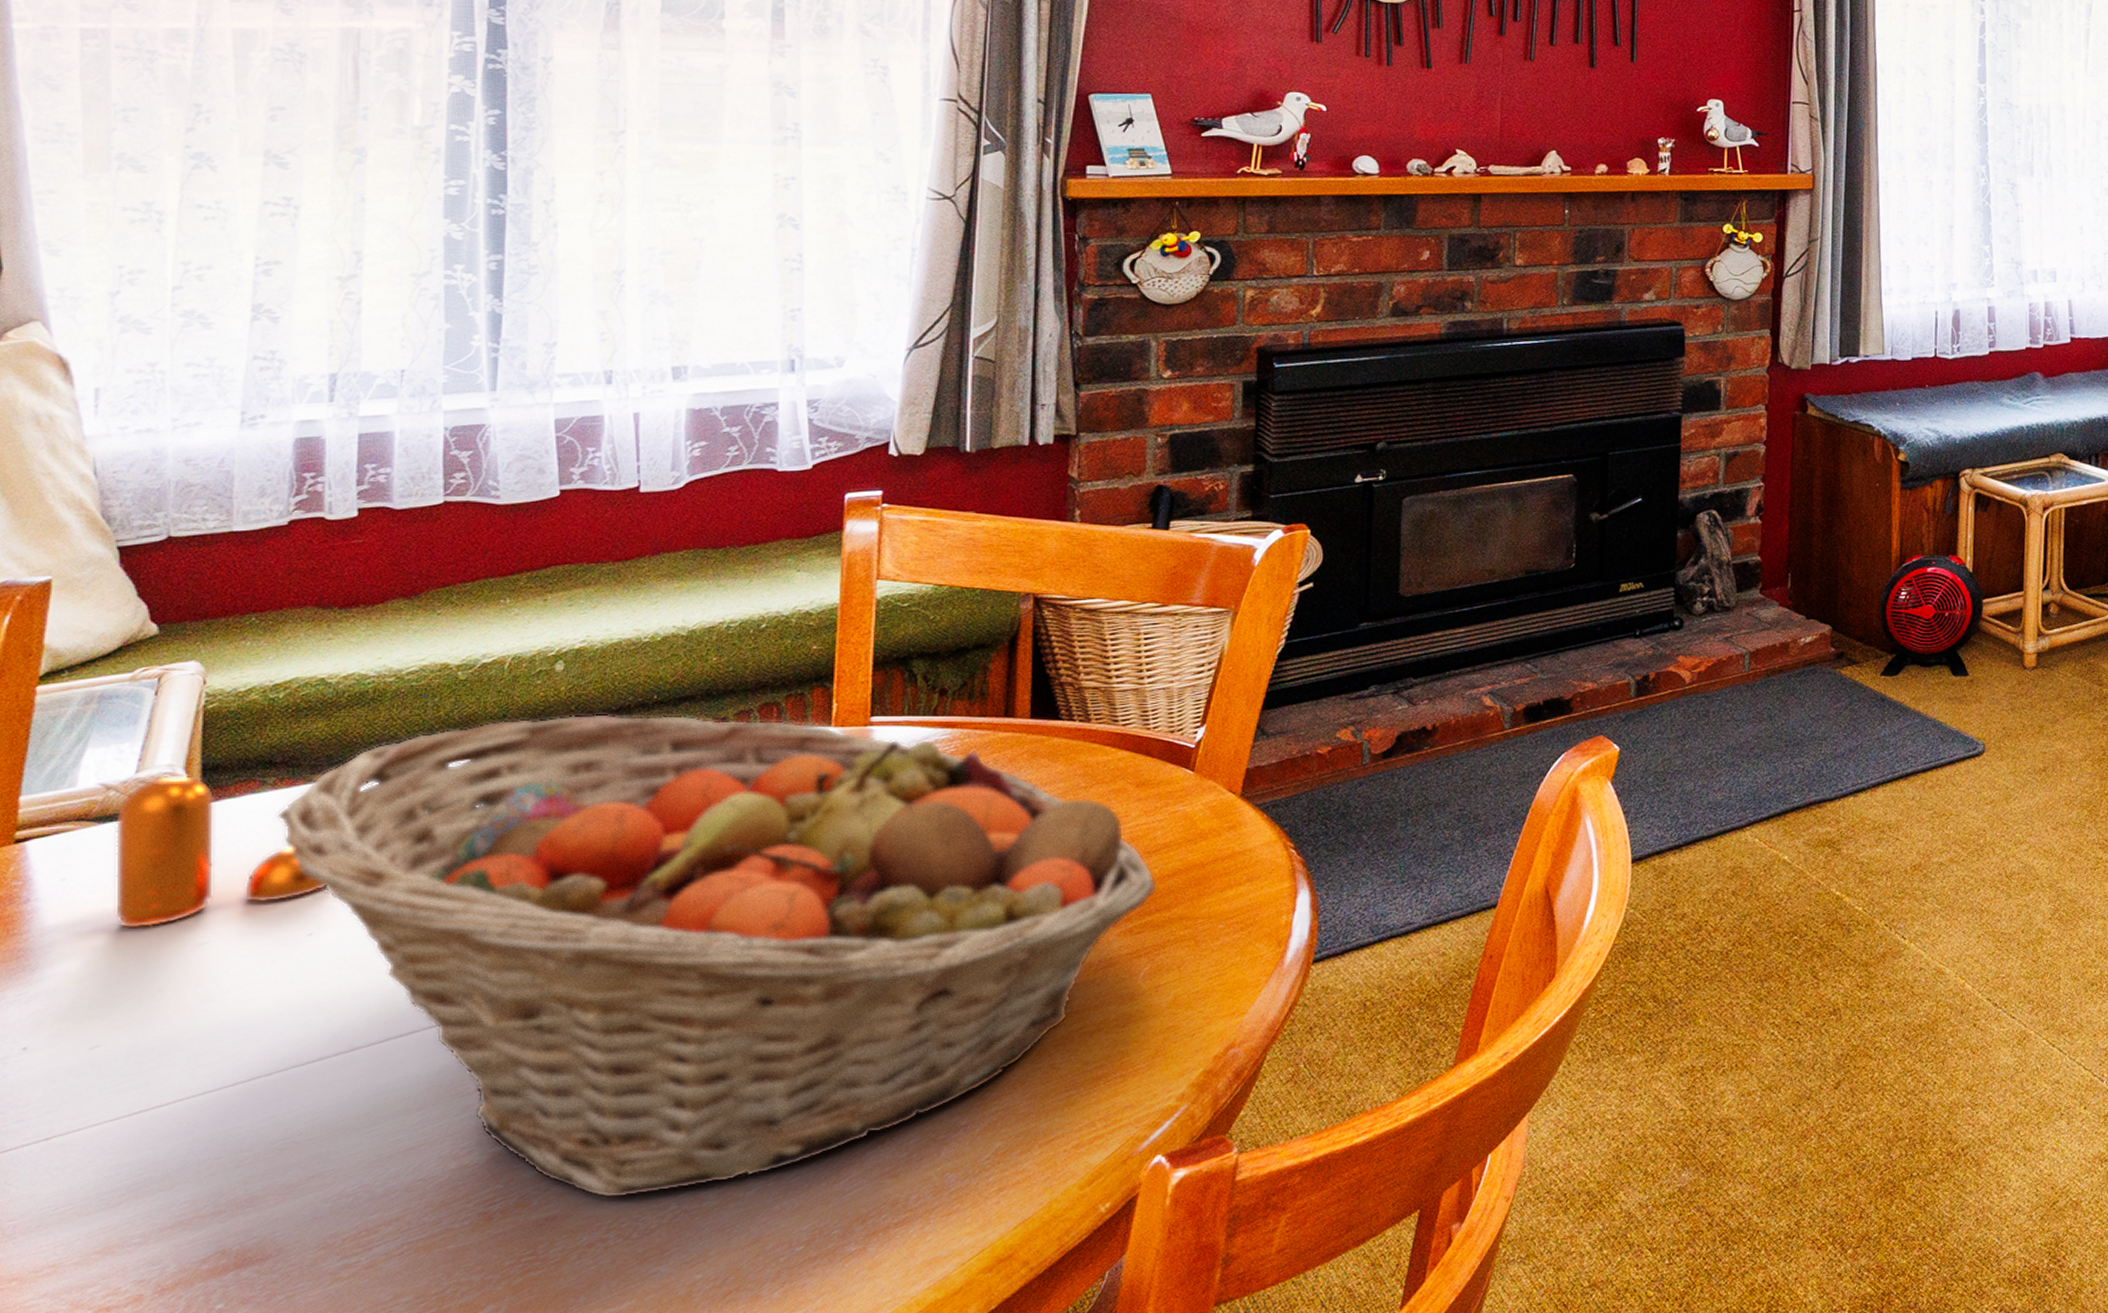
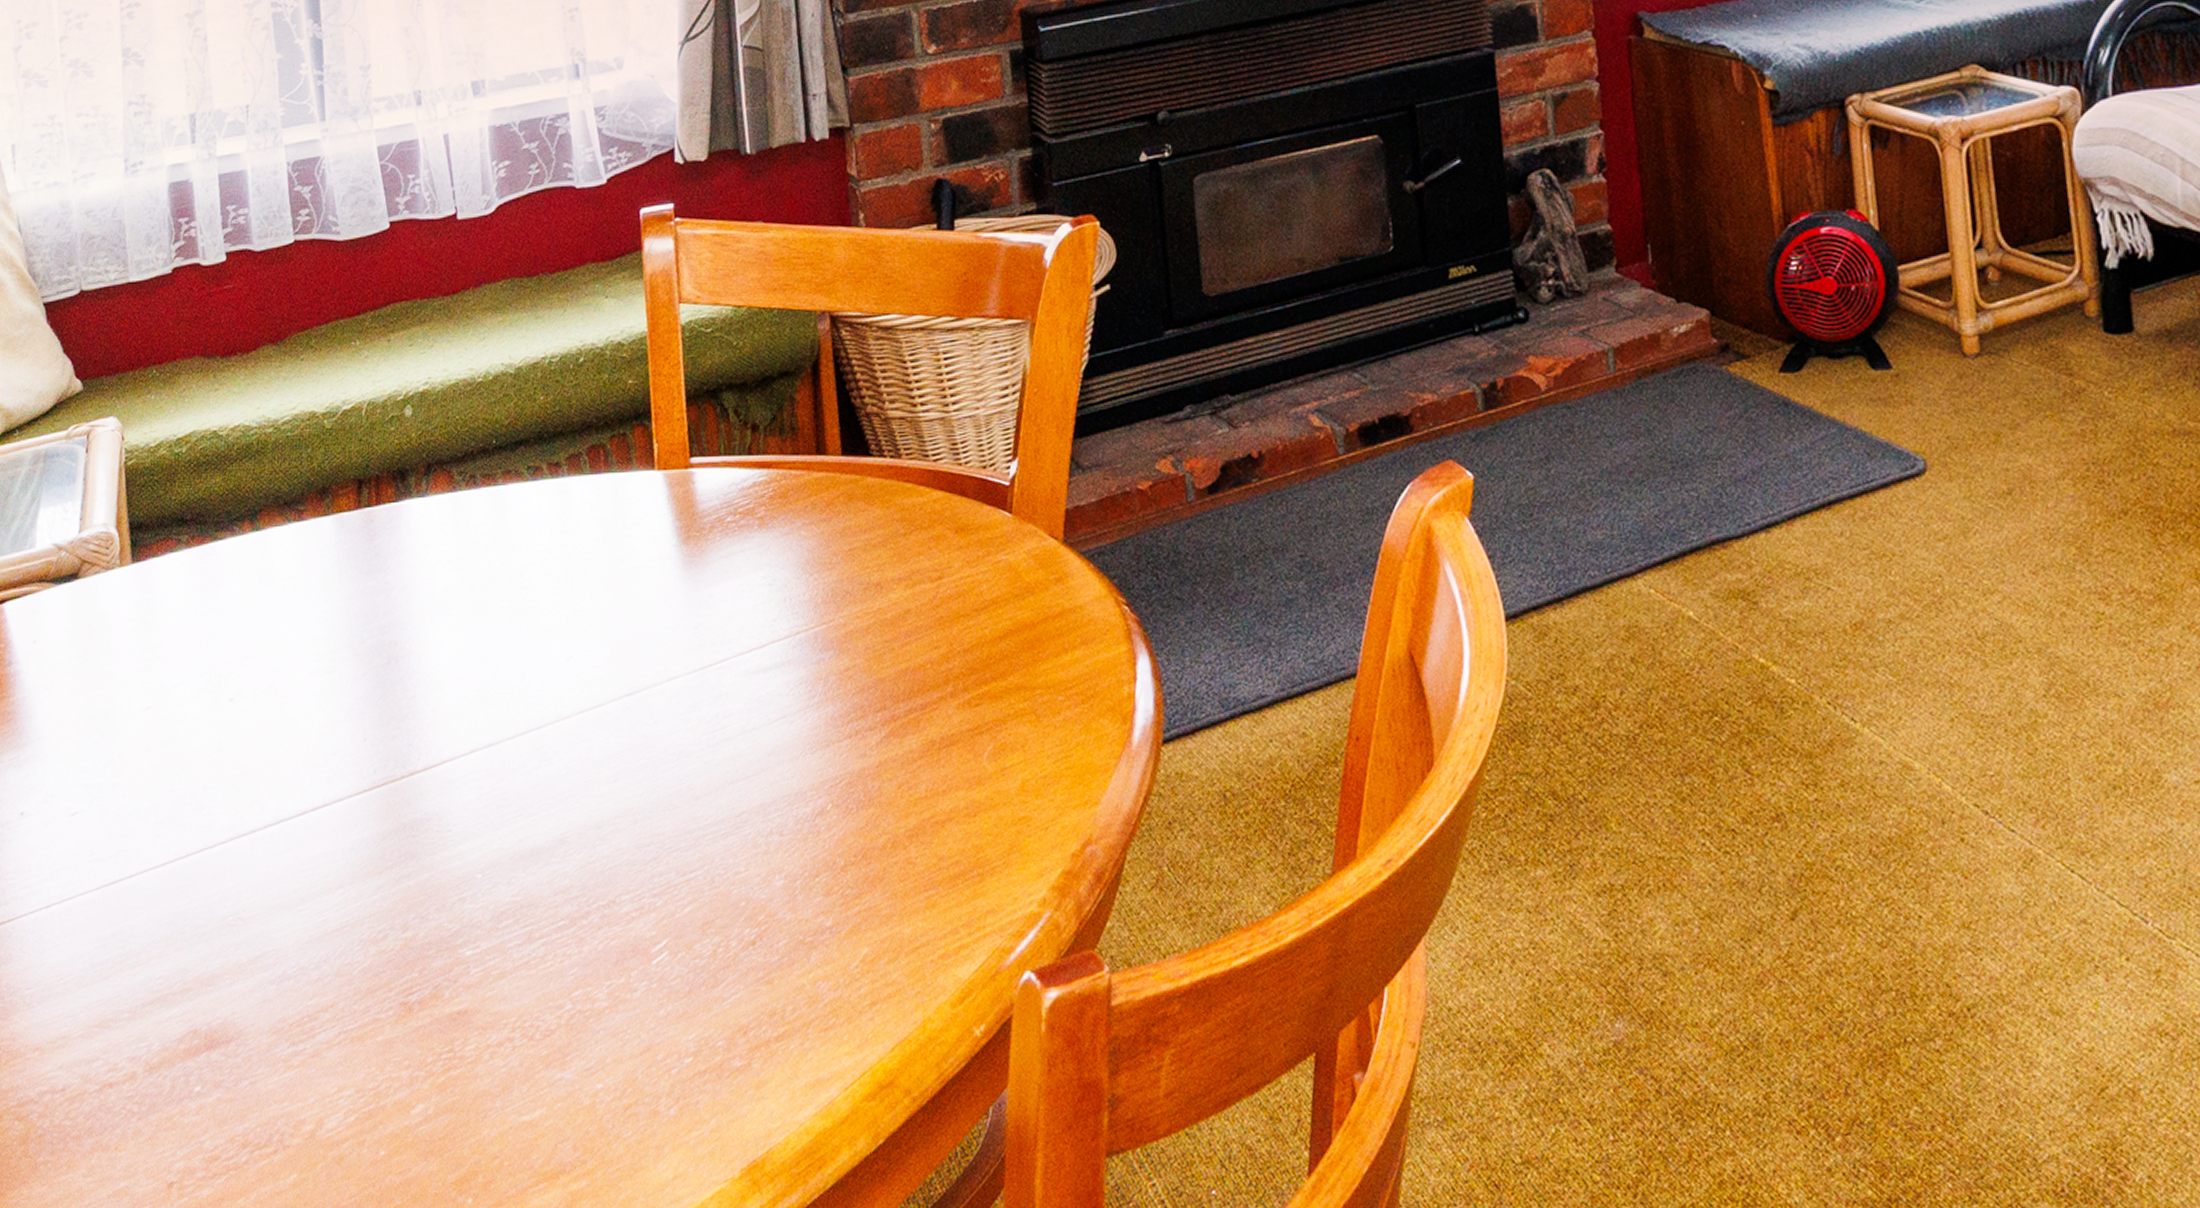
pepper shaker: present [114,773,326,929] -> none [68,532,239,692]
fruit basket: present [277,714,1158,1199] -> none [192,460,991,994]

